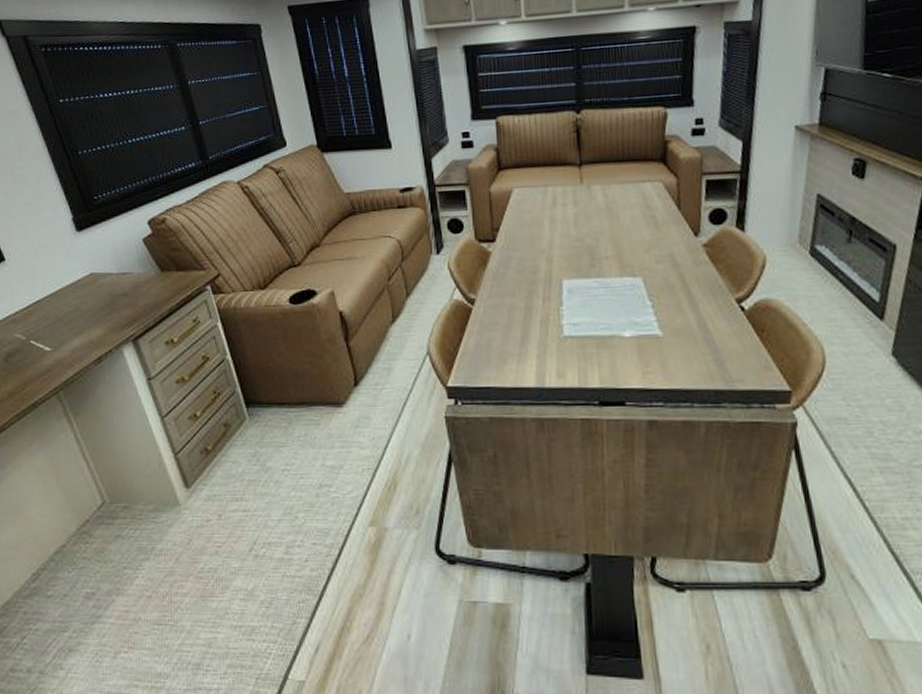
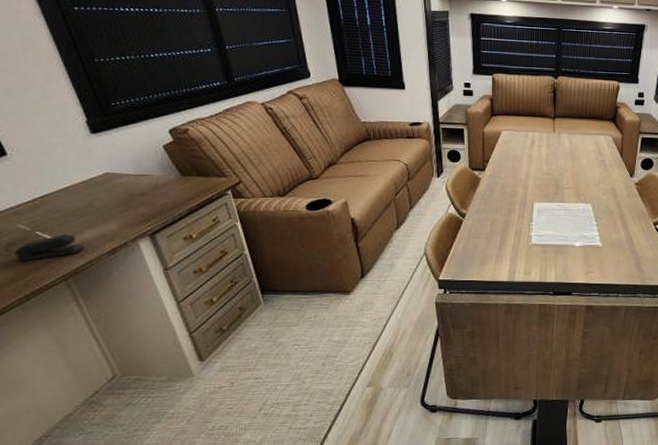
stapler: none [12,343,73,374] -> present [14,234,84,262]

